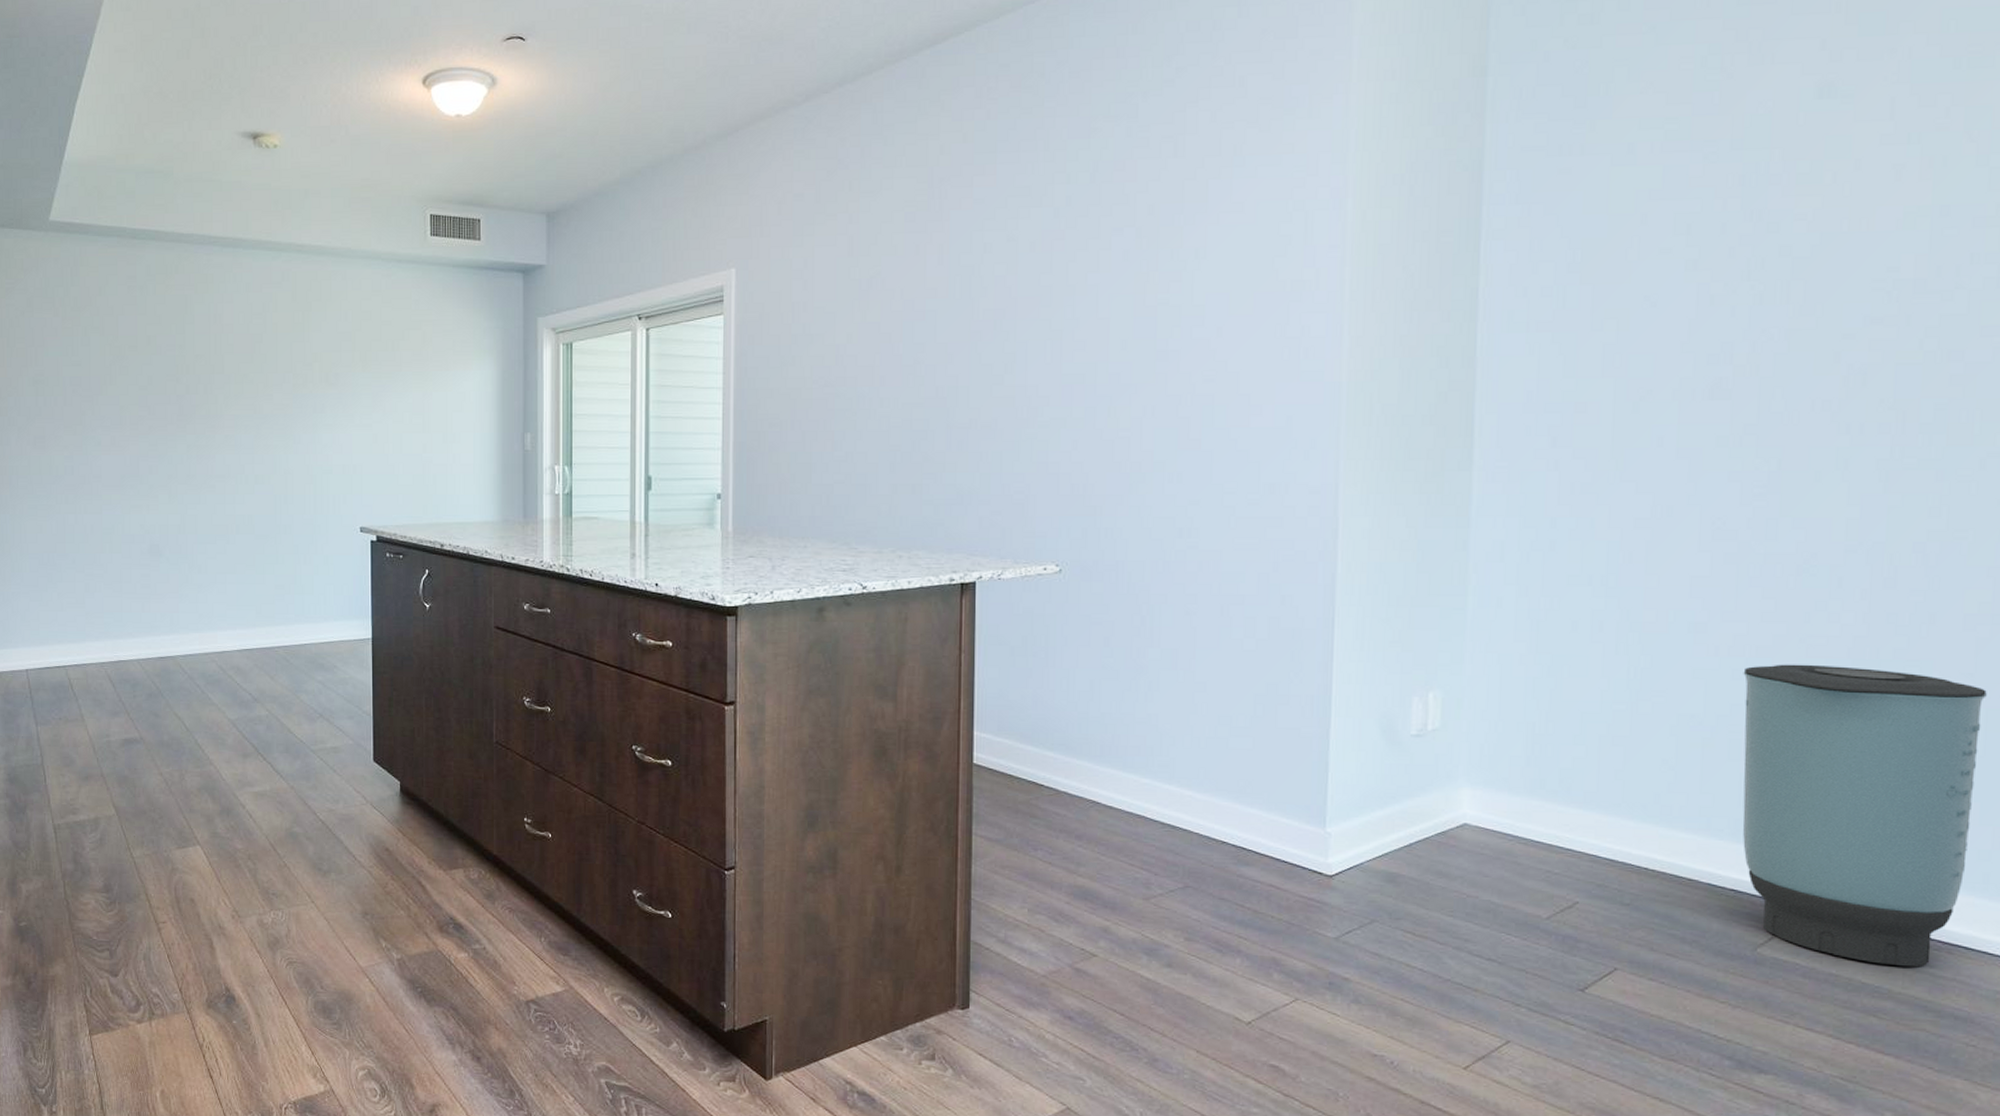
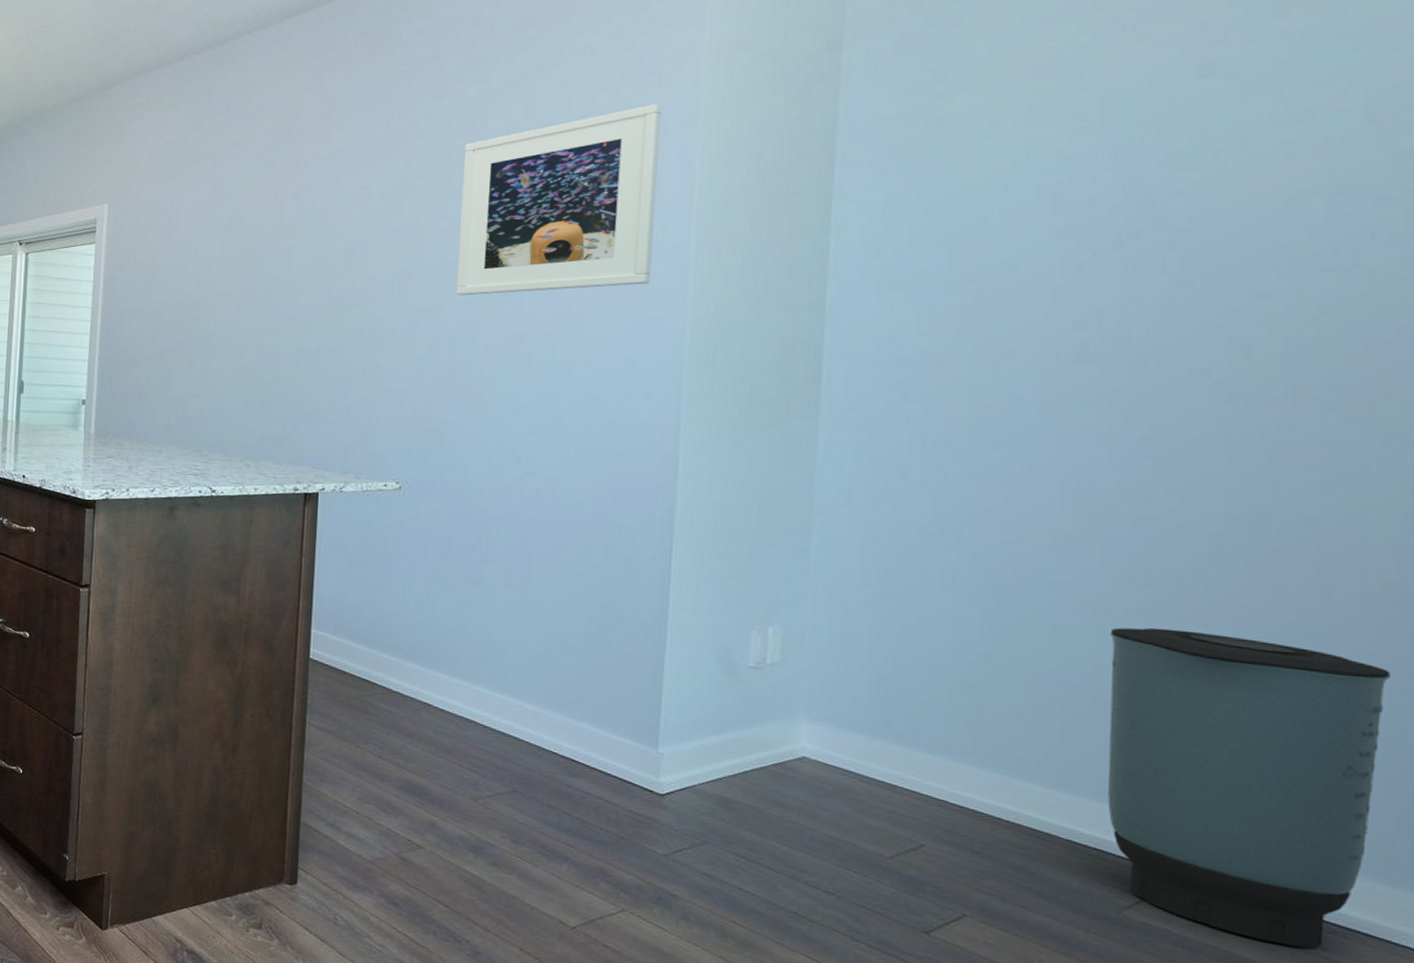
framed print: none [1110,138,1313,356] -> present [456,103,663,296]

